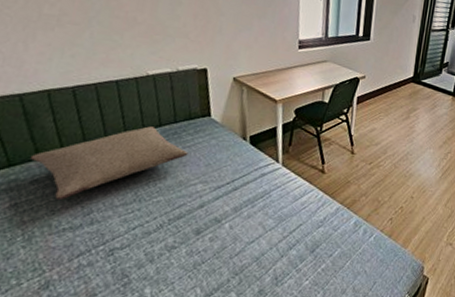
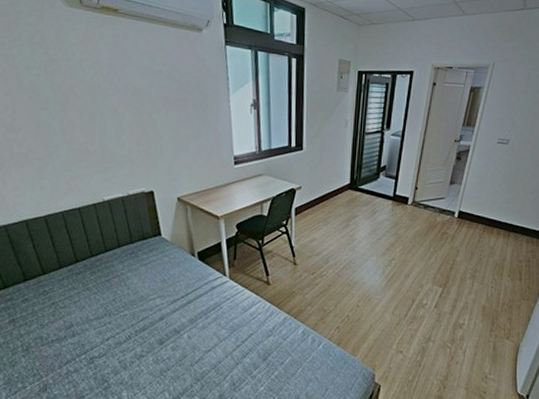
pillow: present [30,126,189,199] -> none [19,248,146,315]

